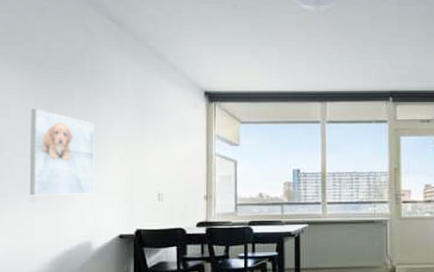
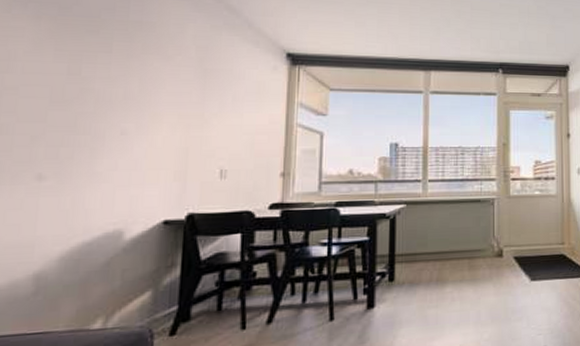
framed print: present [30,109,94,196] -> none [36,63,138,173]

